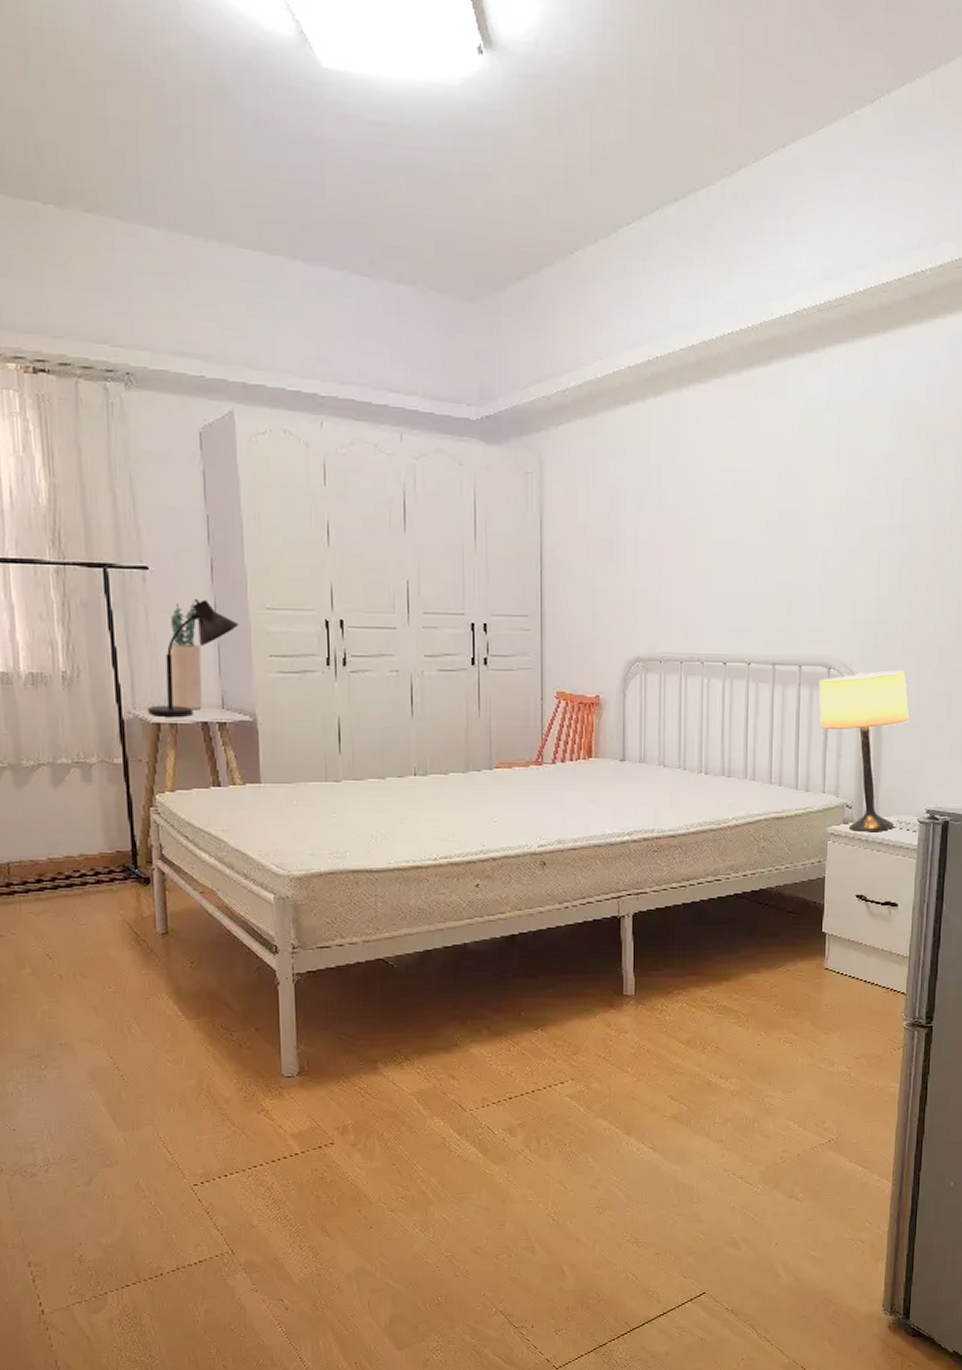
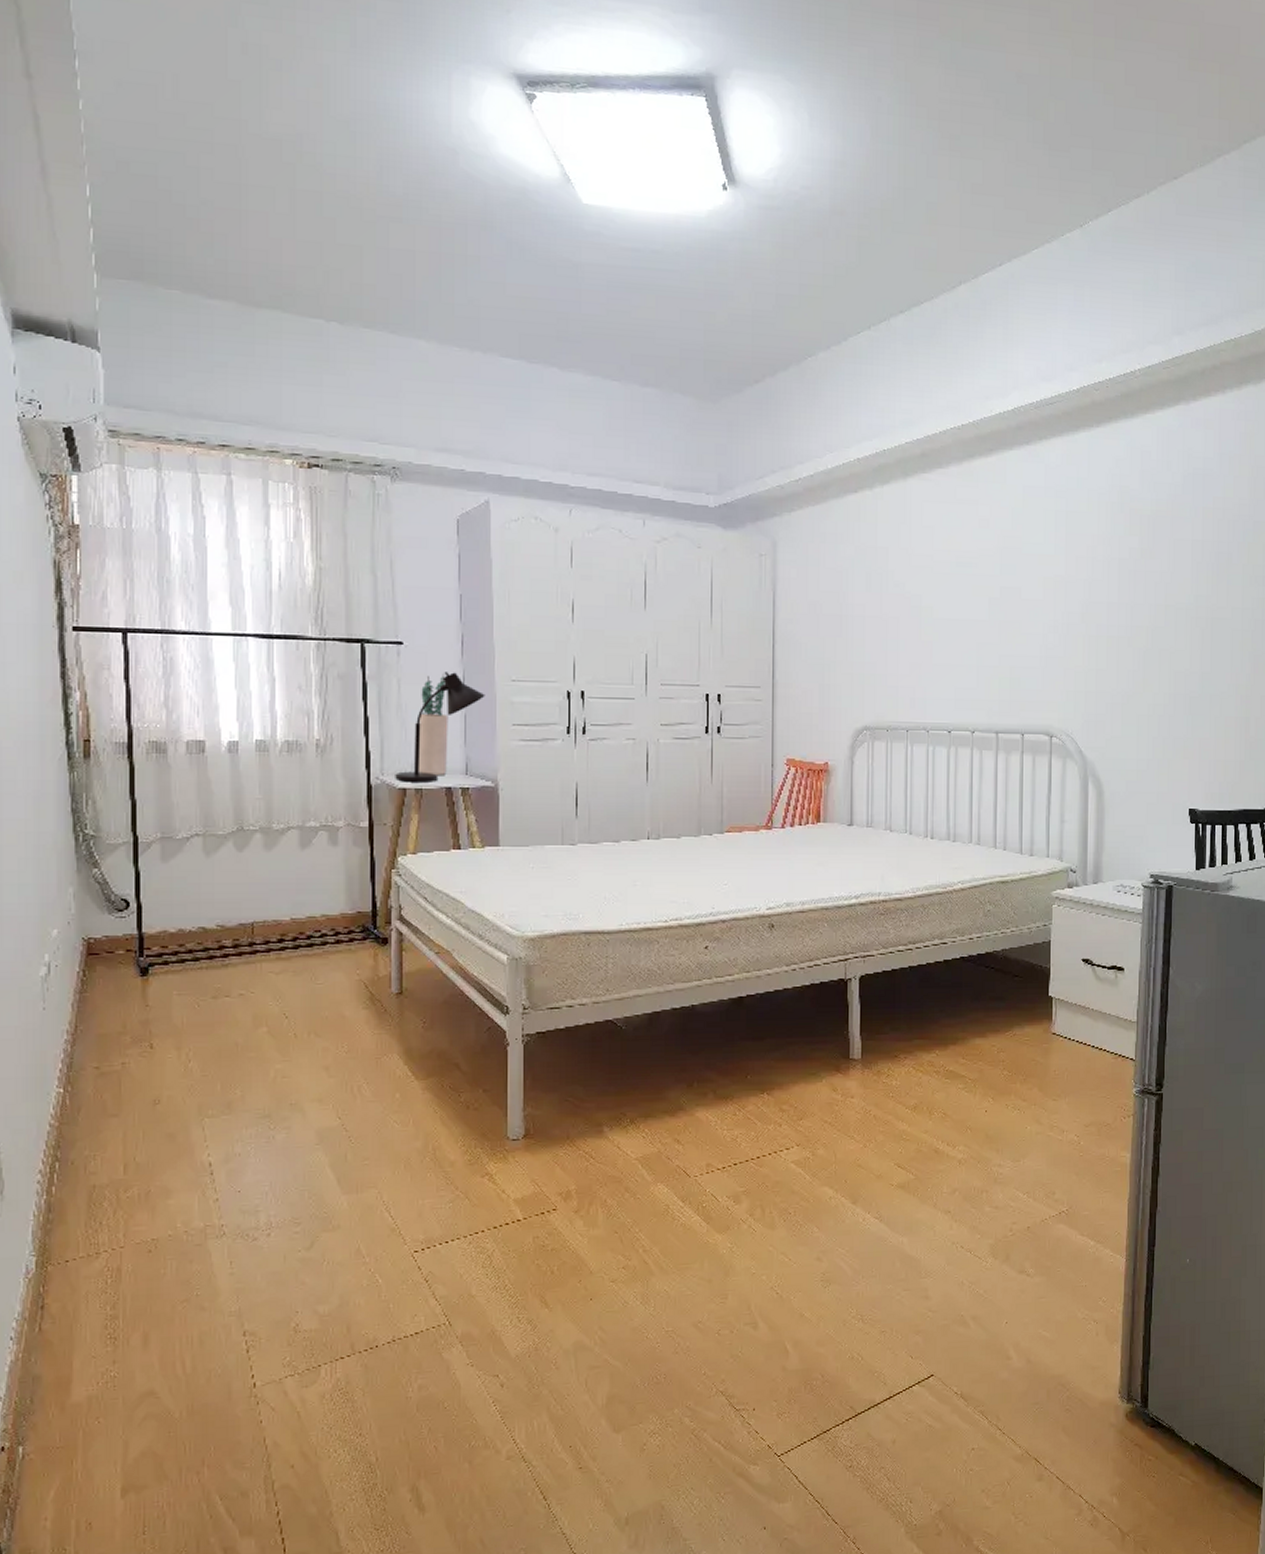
table lamp: present [819,671,910,833] -> none [1041,739,1131,897]

